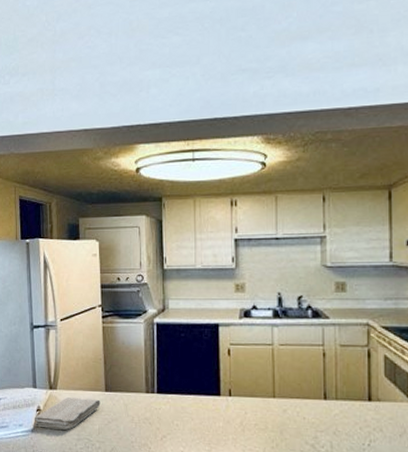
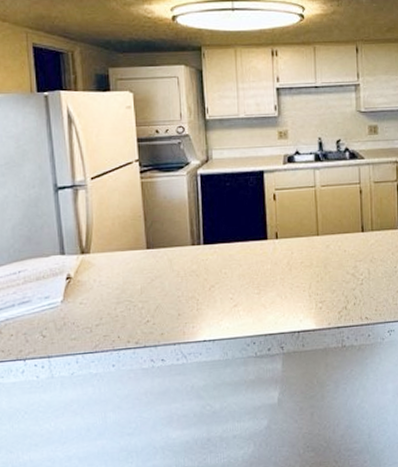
washcloth: present [34,397,101,430] -> none [63,258,142,297]

